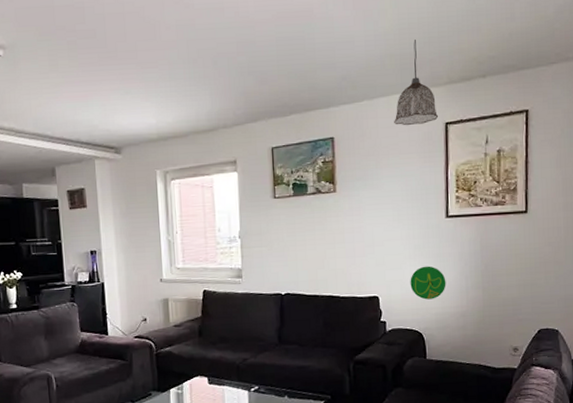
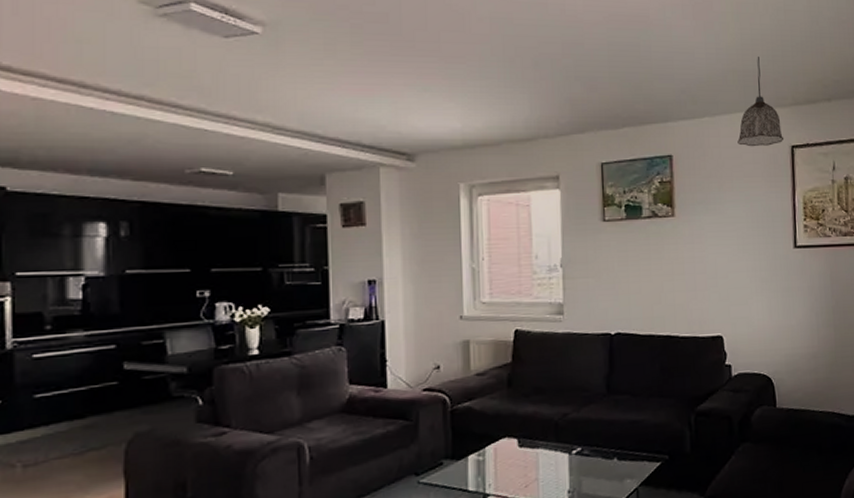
decorative plate: present [410,266,446,300] -> none [757,301,796,340]

